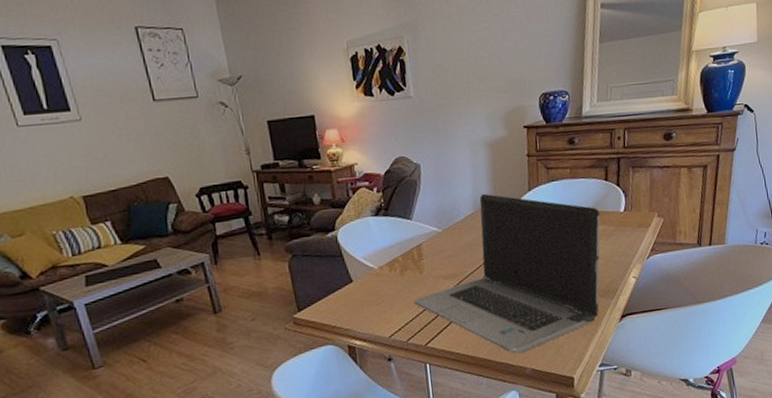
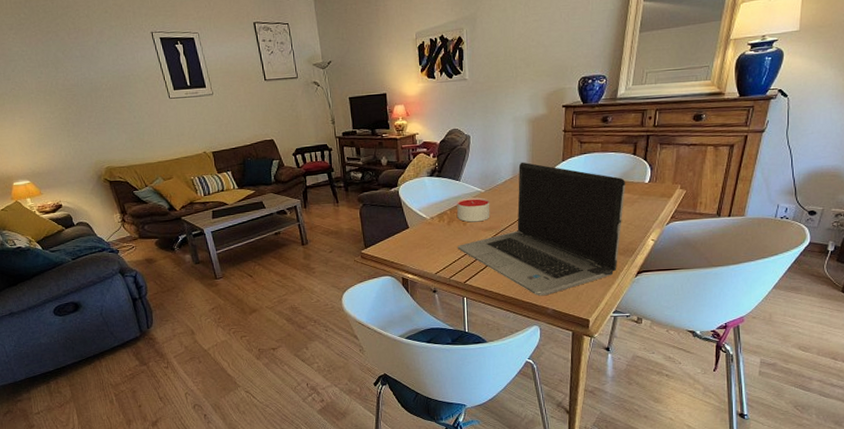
candle: none [410,238,451,270] -> present [457,197,491,222]

